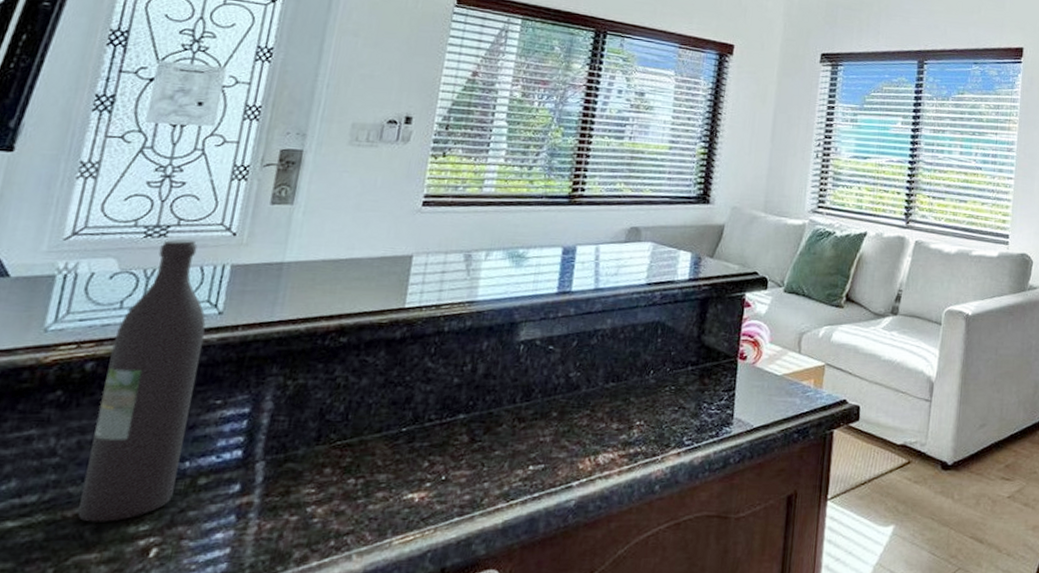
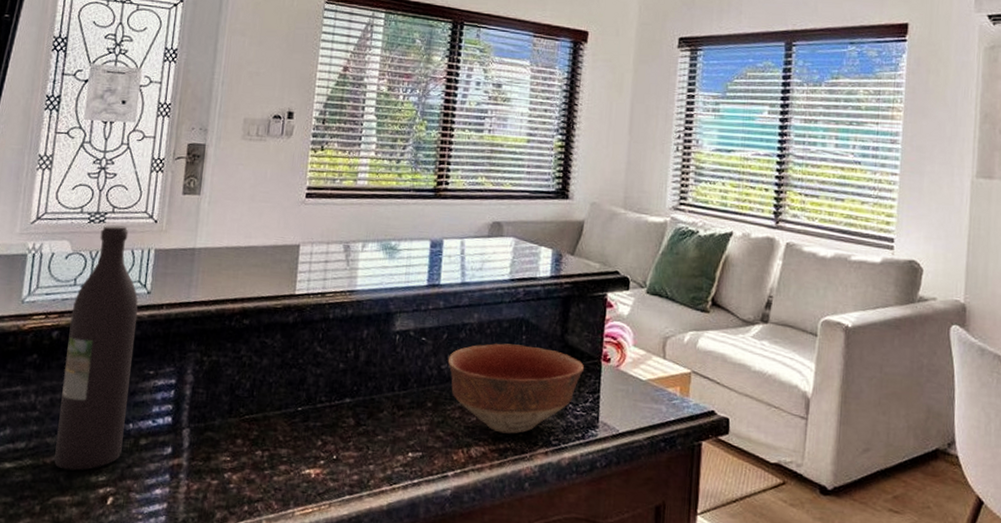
bowl: none [576,347,721,438] -> present [447,343,585,434]

